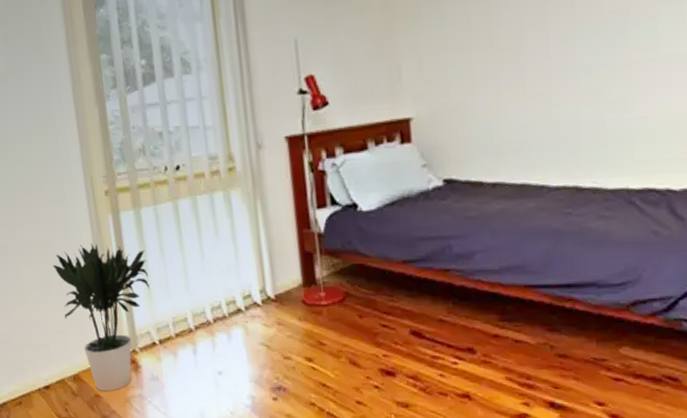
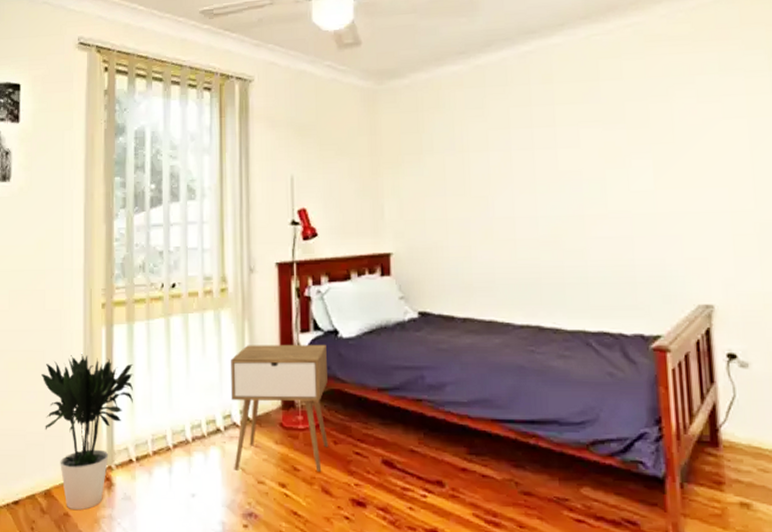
nightstand: none [245,220,353,348] -> present [231,345,328,472]

